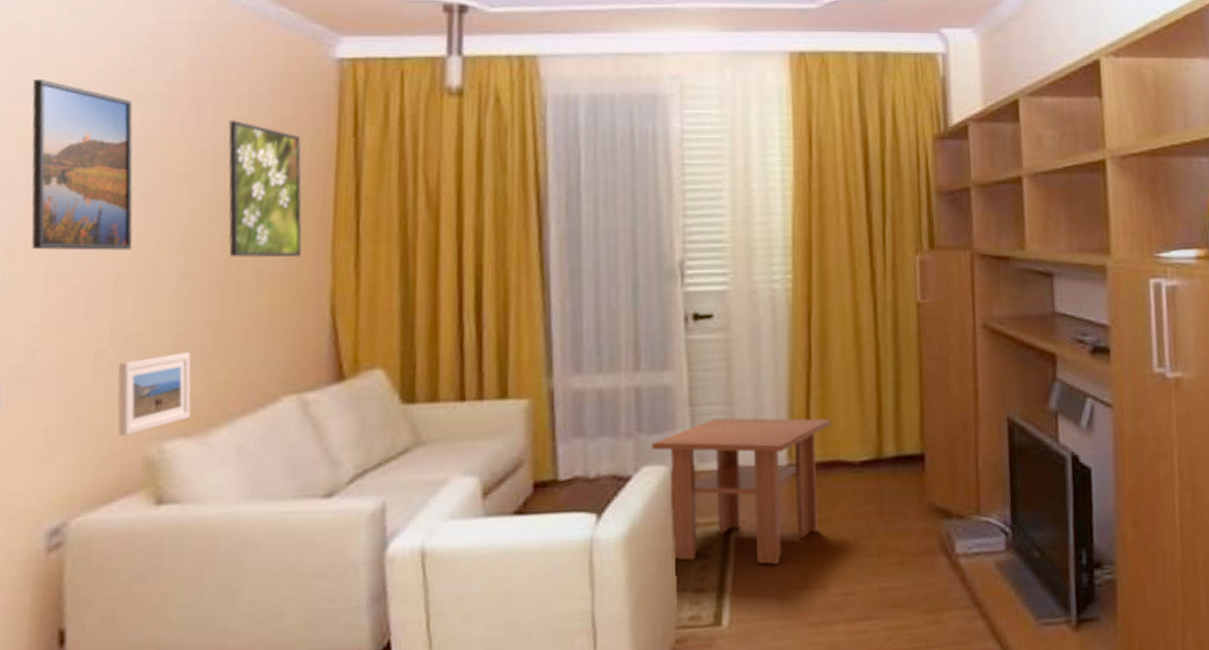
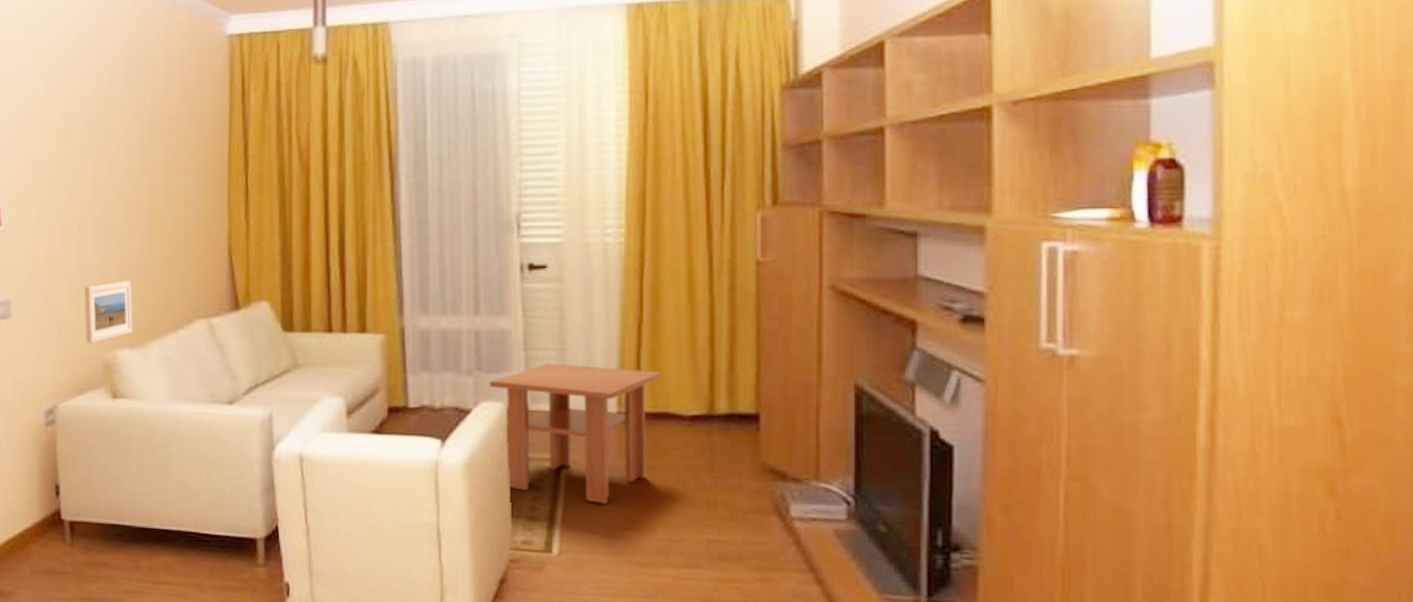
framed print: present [31,78,133,251] -> none [21,63,90,199]
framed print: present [228,119,302,258] -> none [151,90,206,206]

